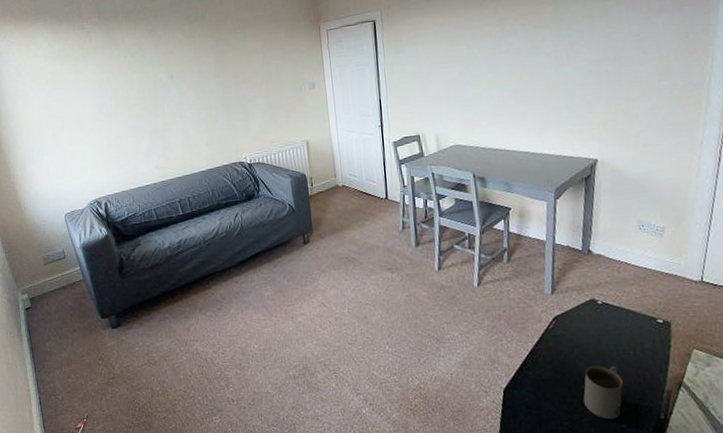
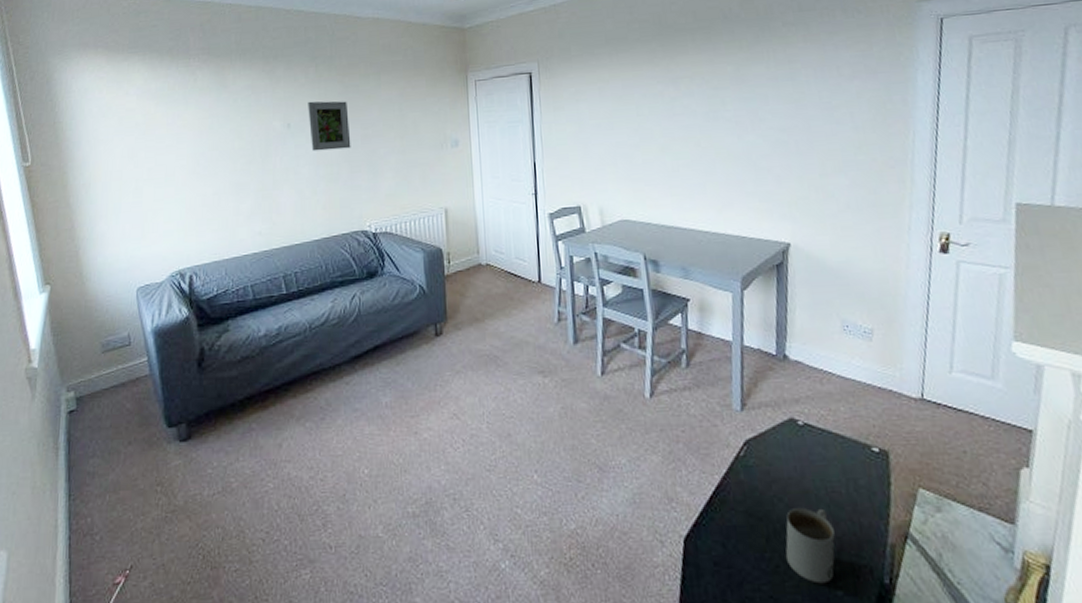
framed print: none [186,53,225,98] -> present [308,101,351,151]

